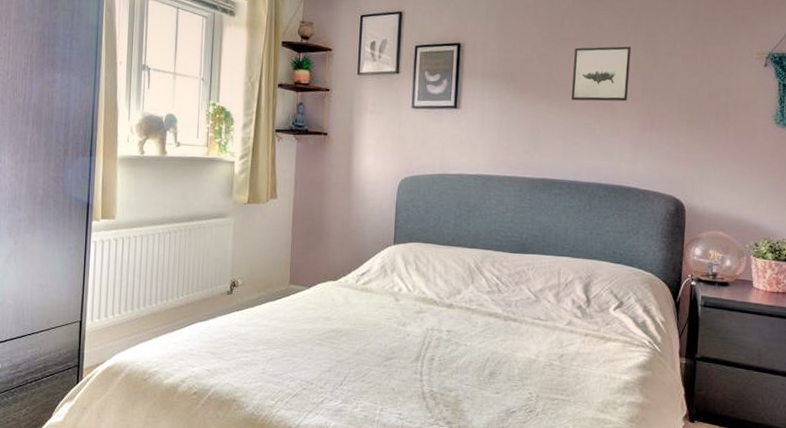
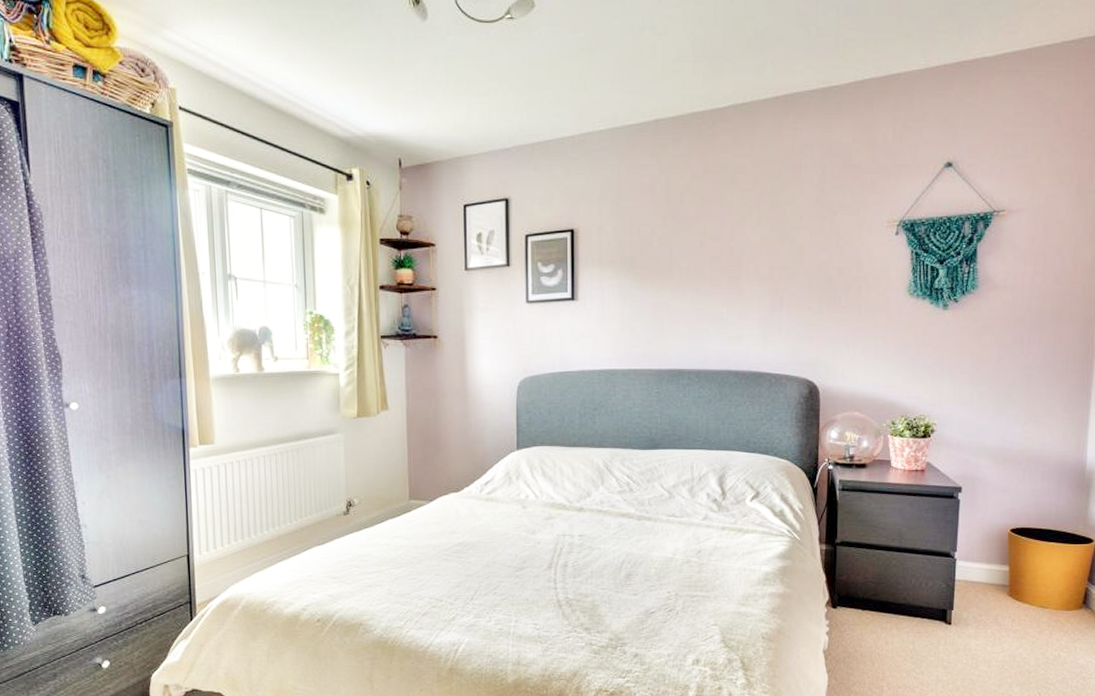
wall art: present [572,46,632,102] -> none [696,222,756,284]

